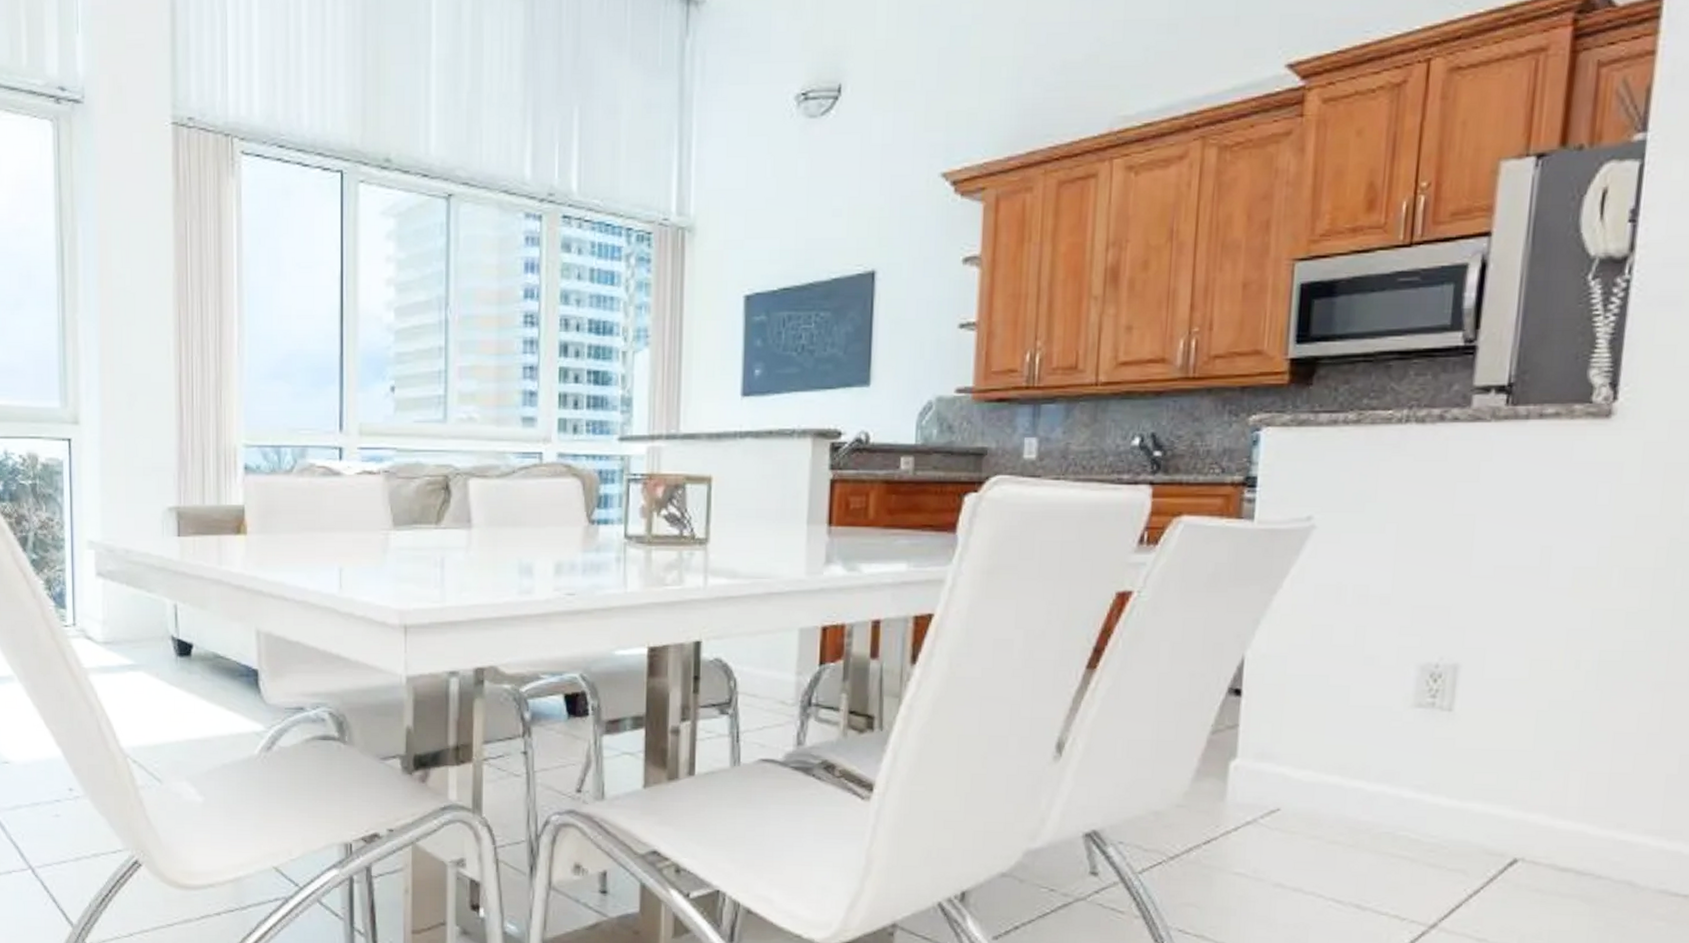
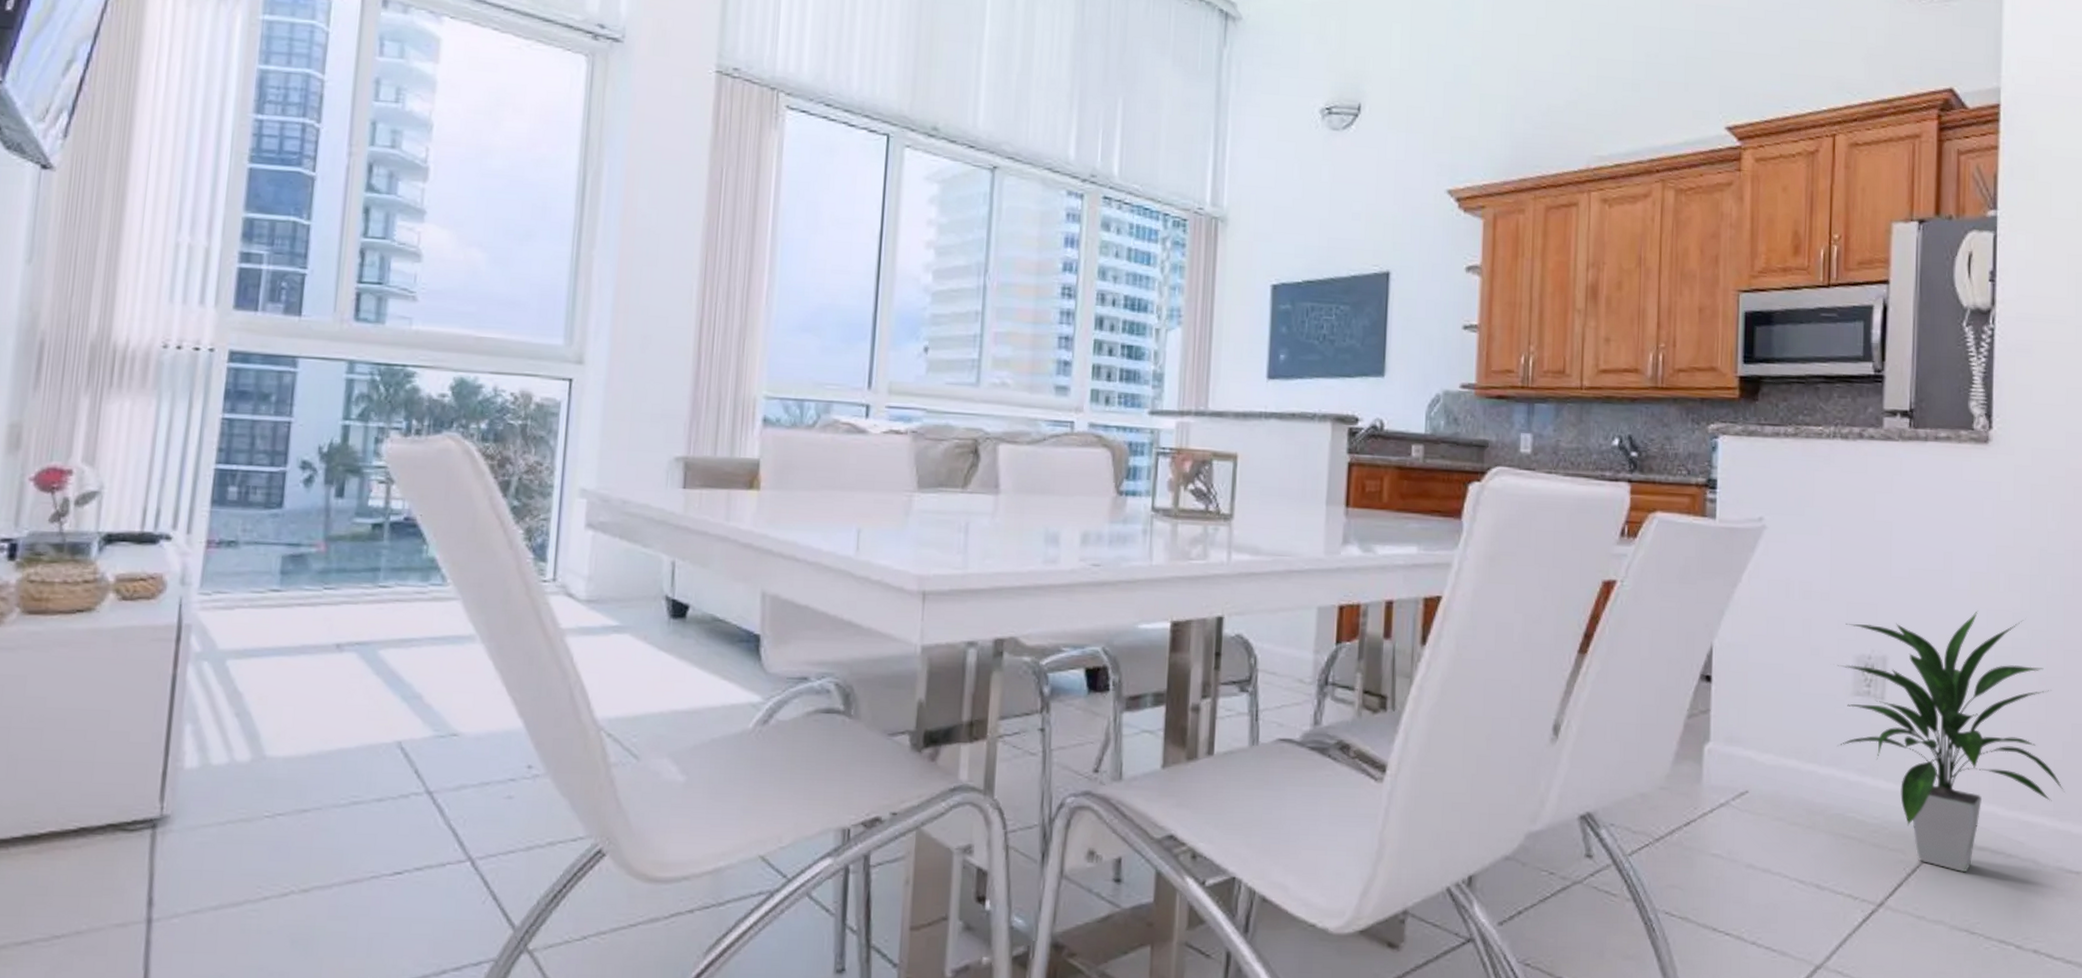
indoor plant: none [1391,611,1678,895] -> present [1837,611,2065,873]

